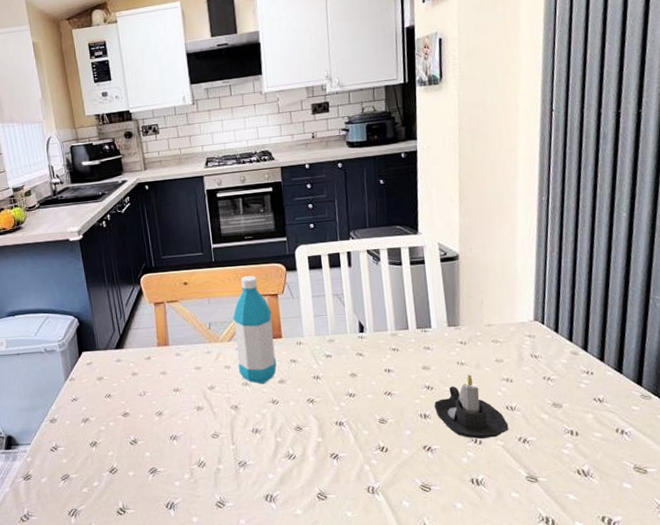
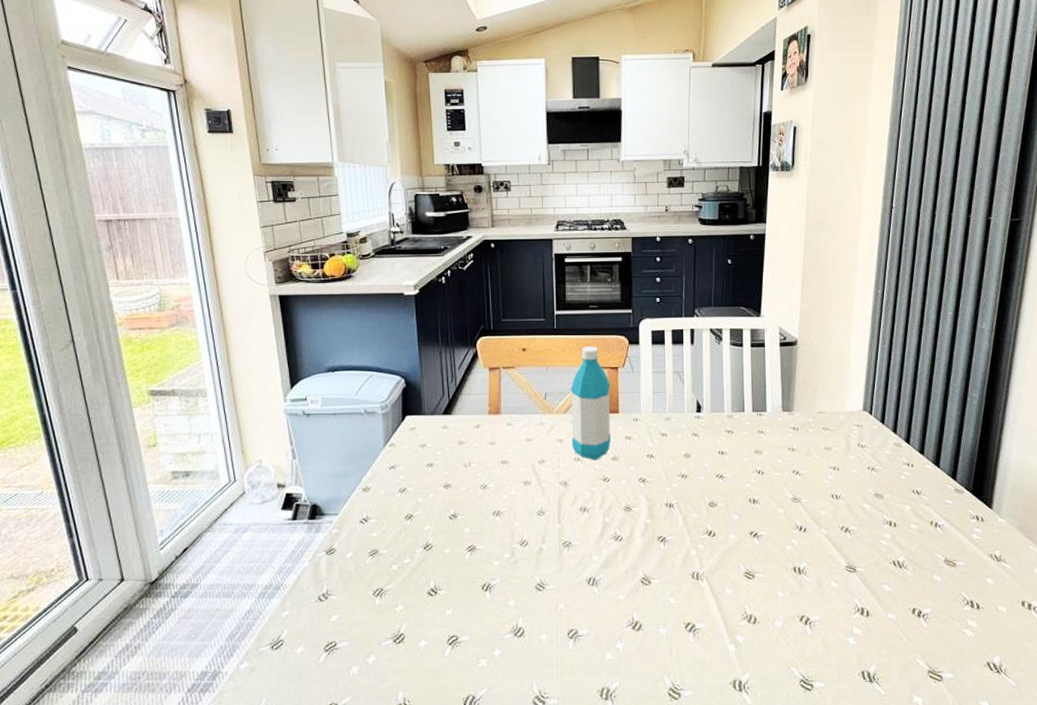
candle: present [434,374,509,439] -> none [763,461,833,526]

